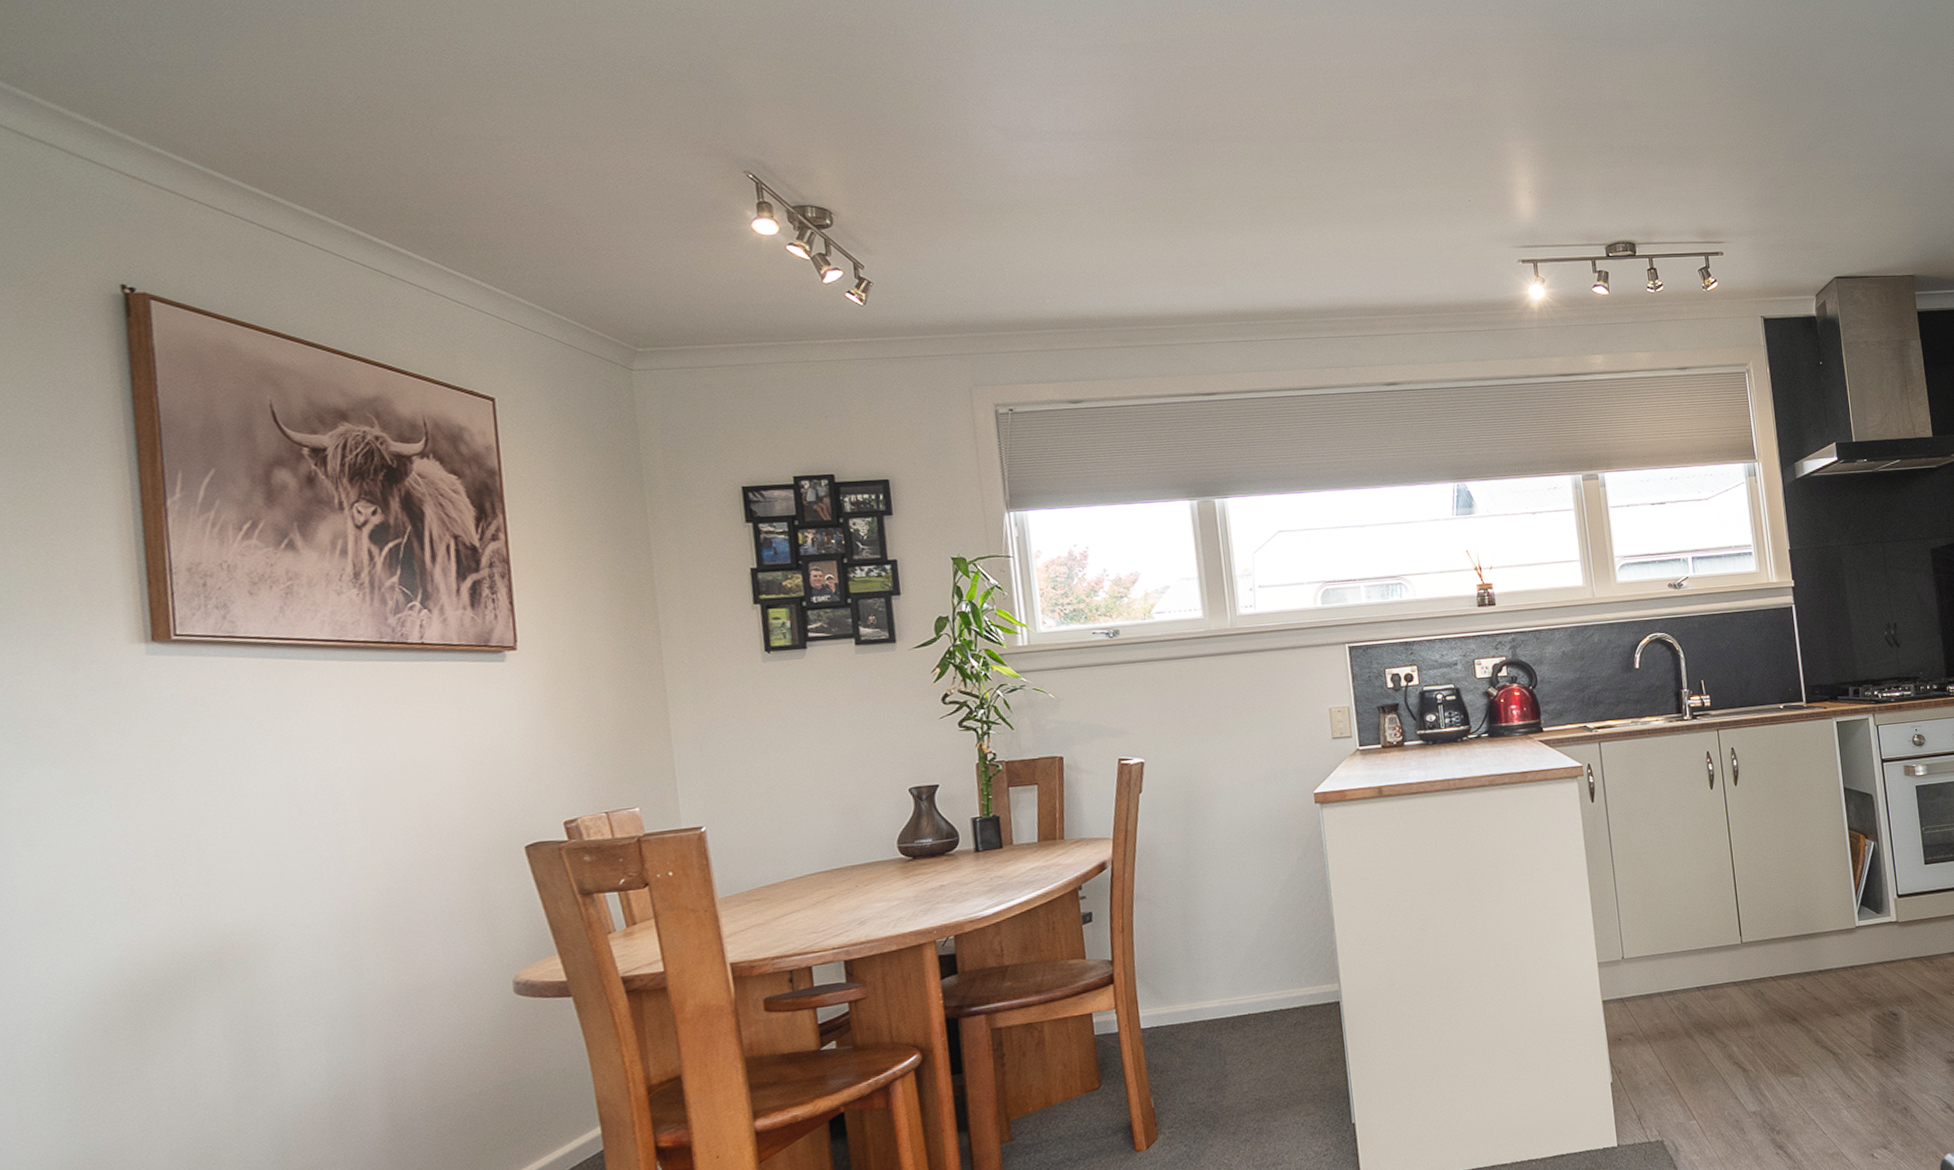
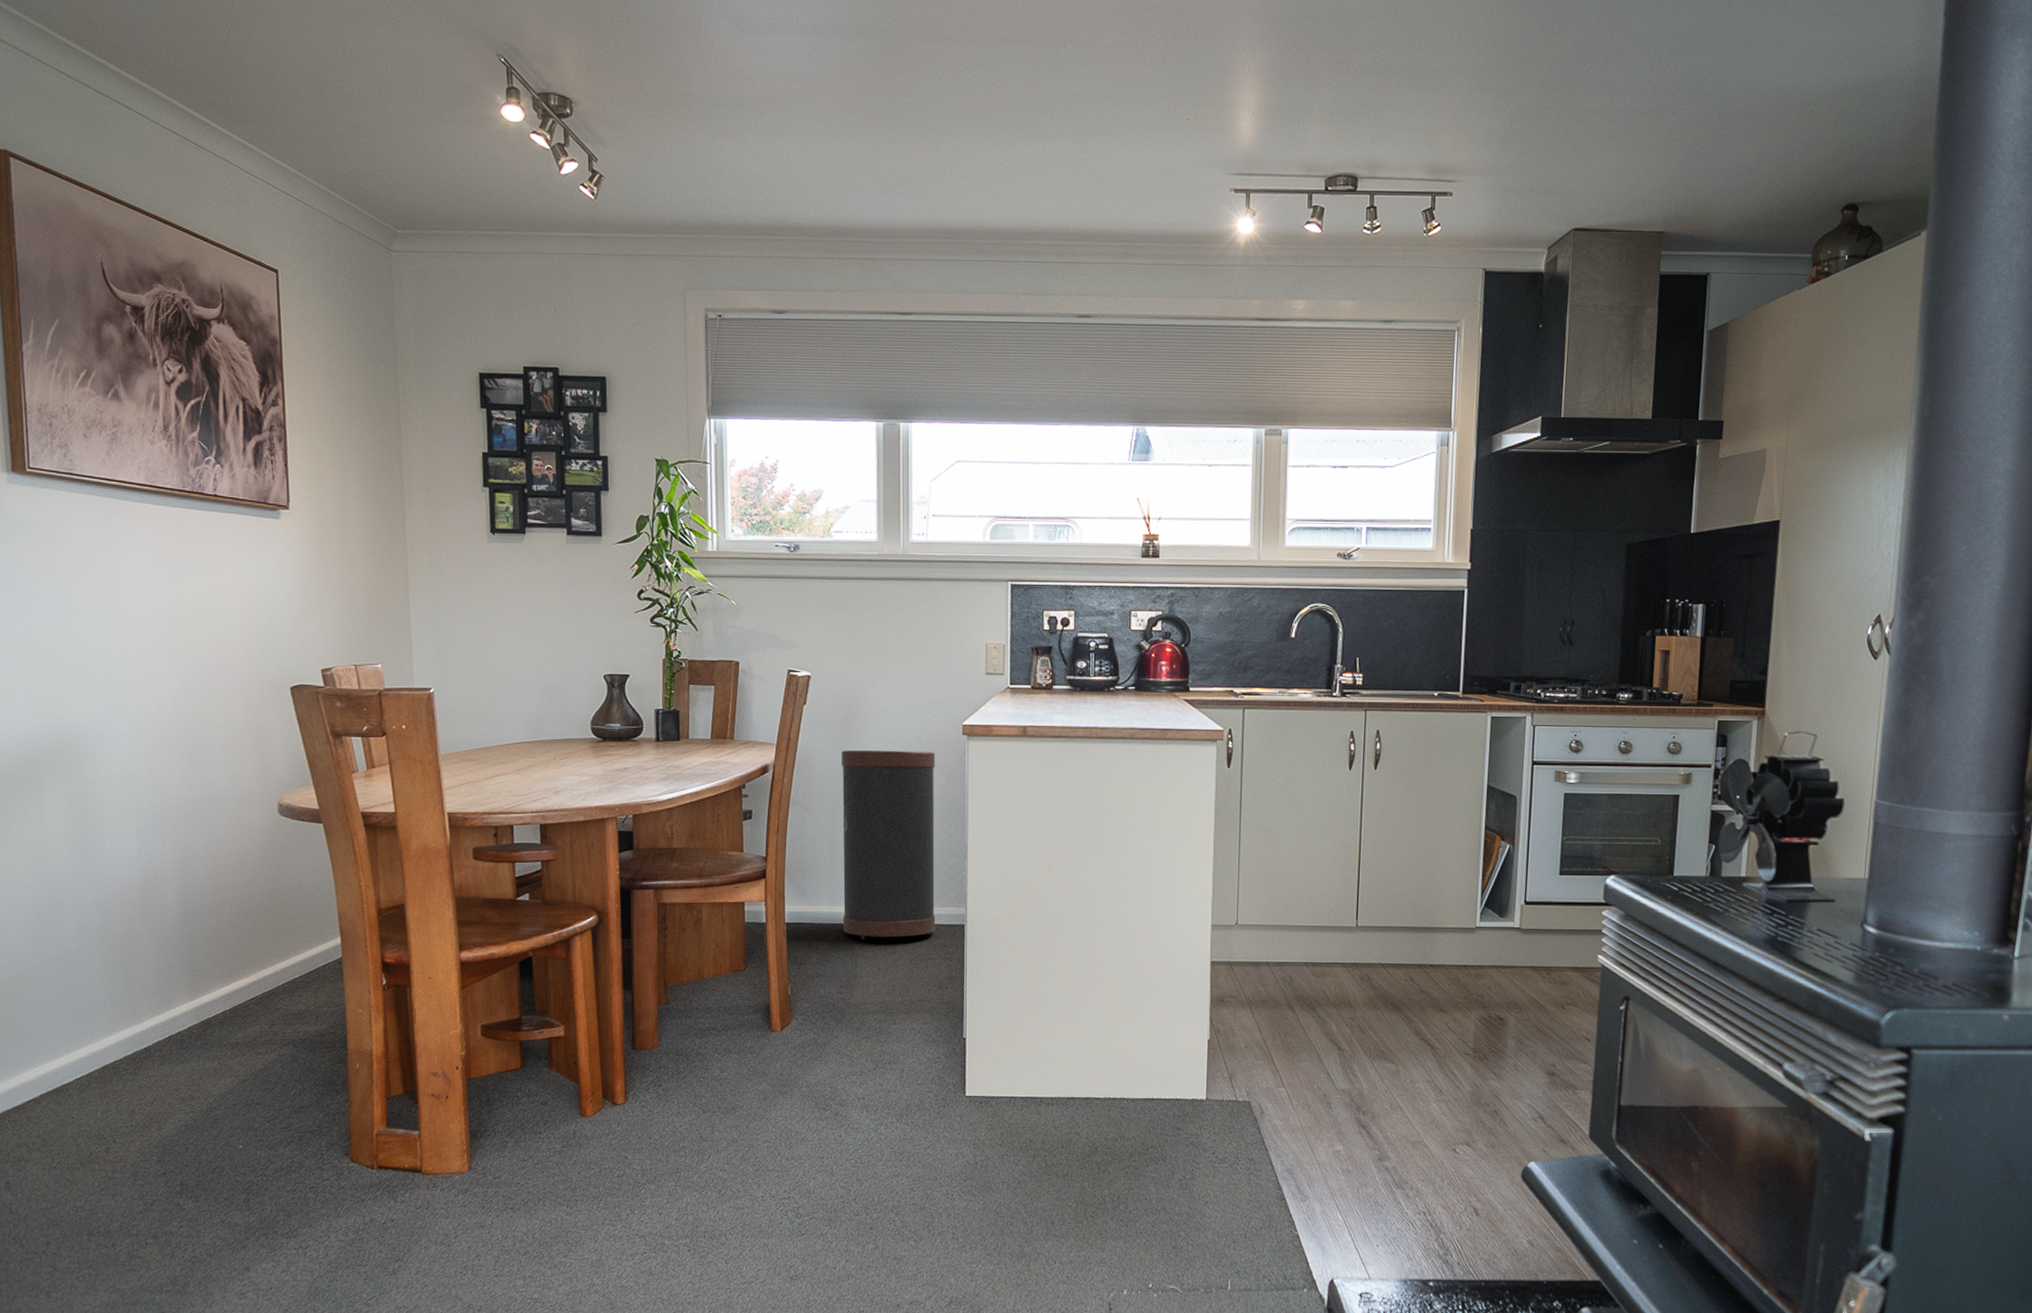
trash can: none [1186,825,1309,1034] -> present [842,750,936,940]

